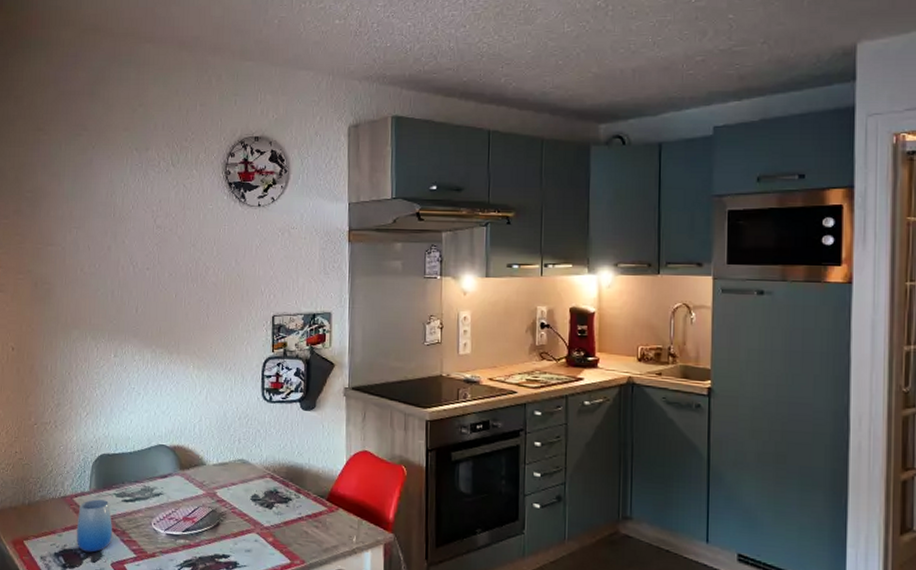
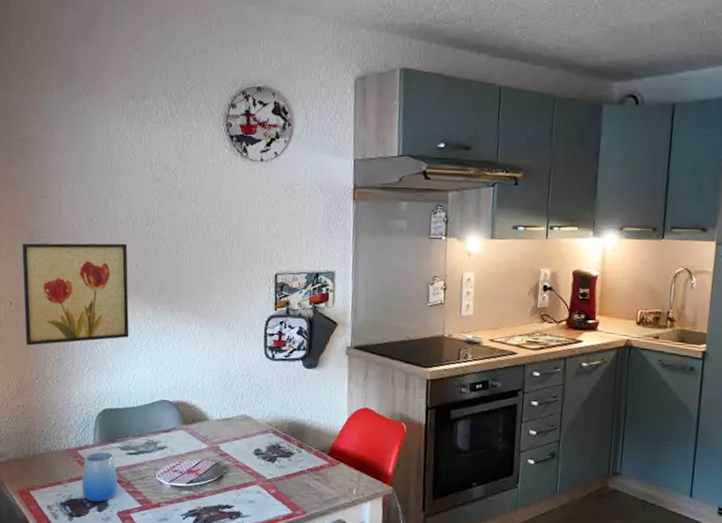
wall art: none [25,288,128,391] -> present [22,243,129,346]

